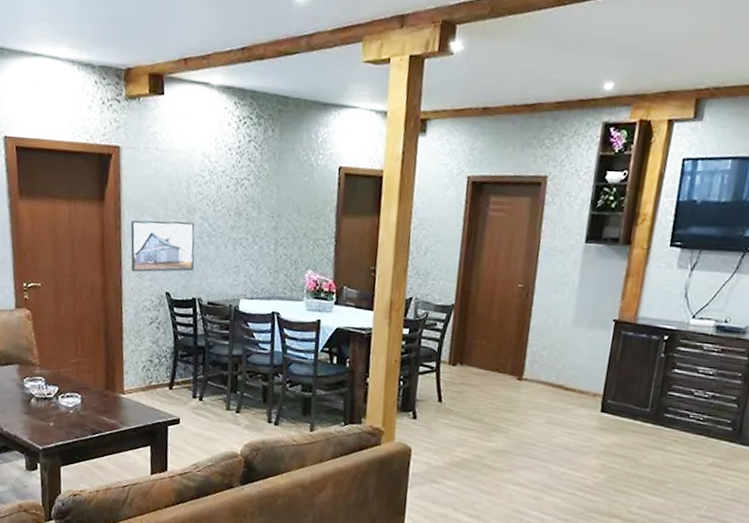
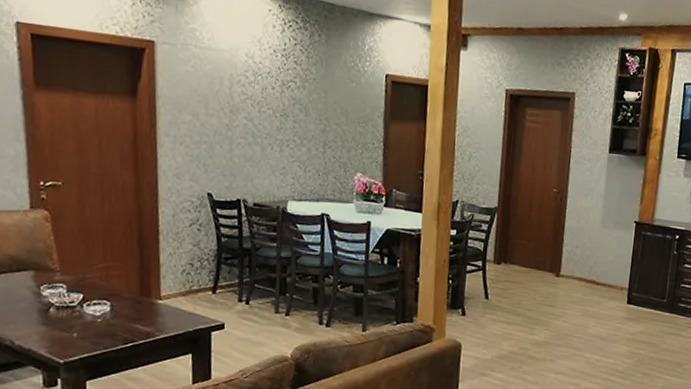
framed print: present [130,220,195,272] -> none [167,117,239,172]

